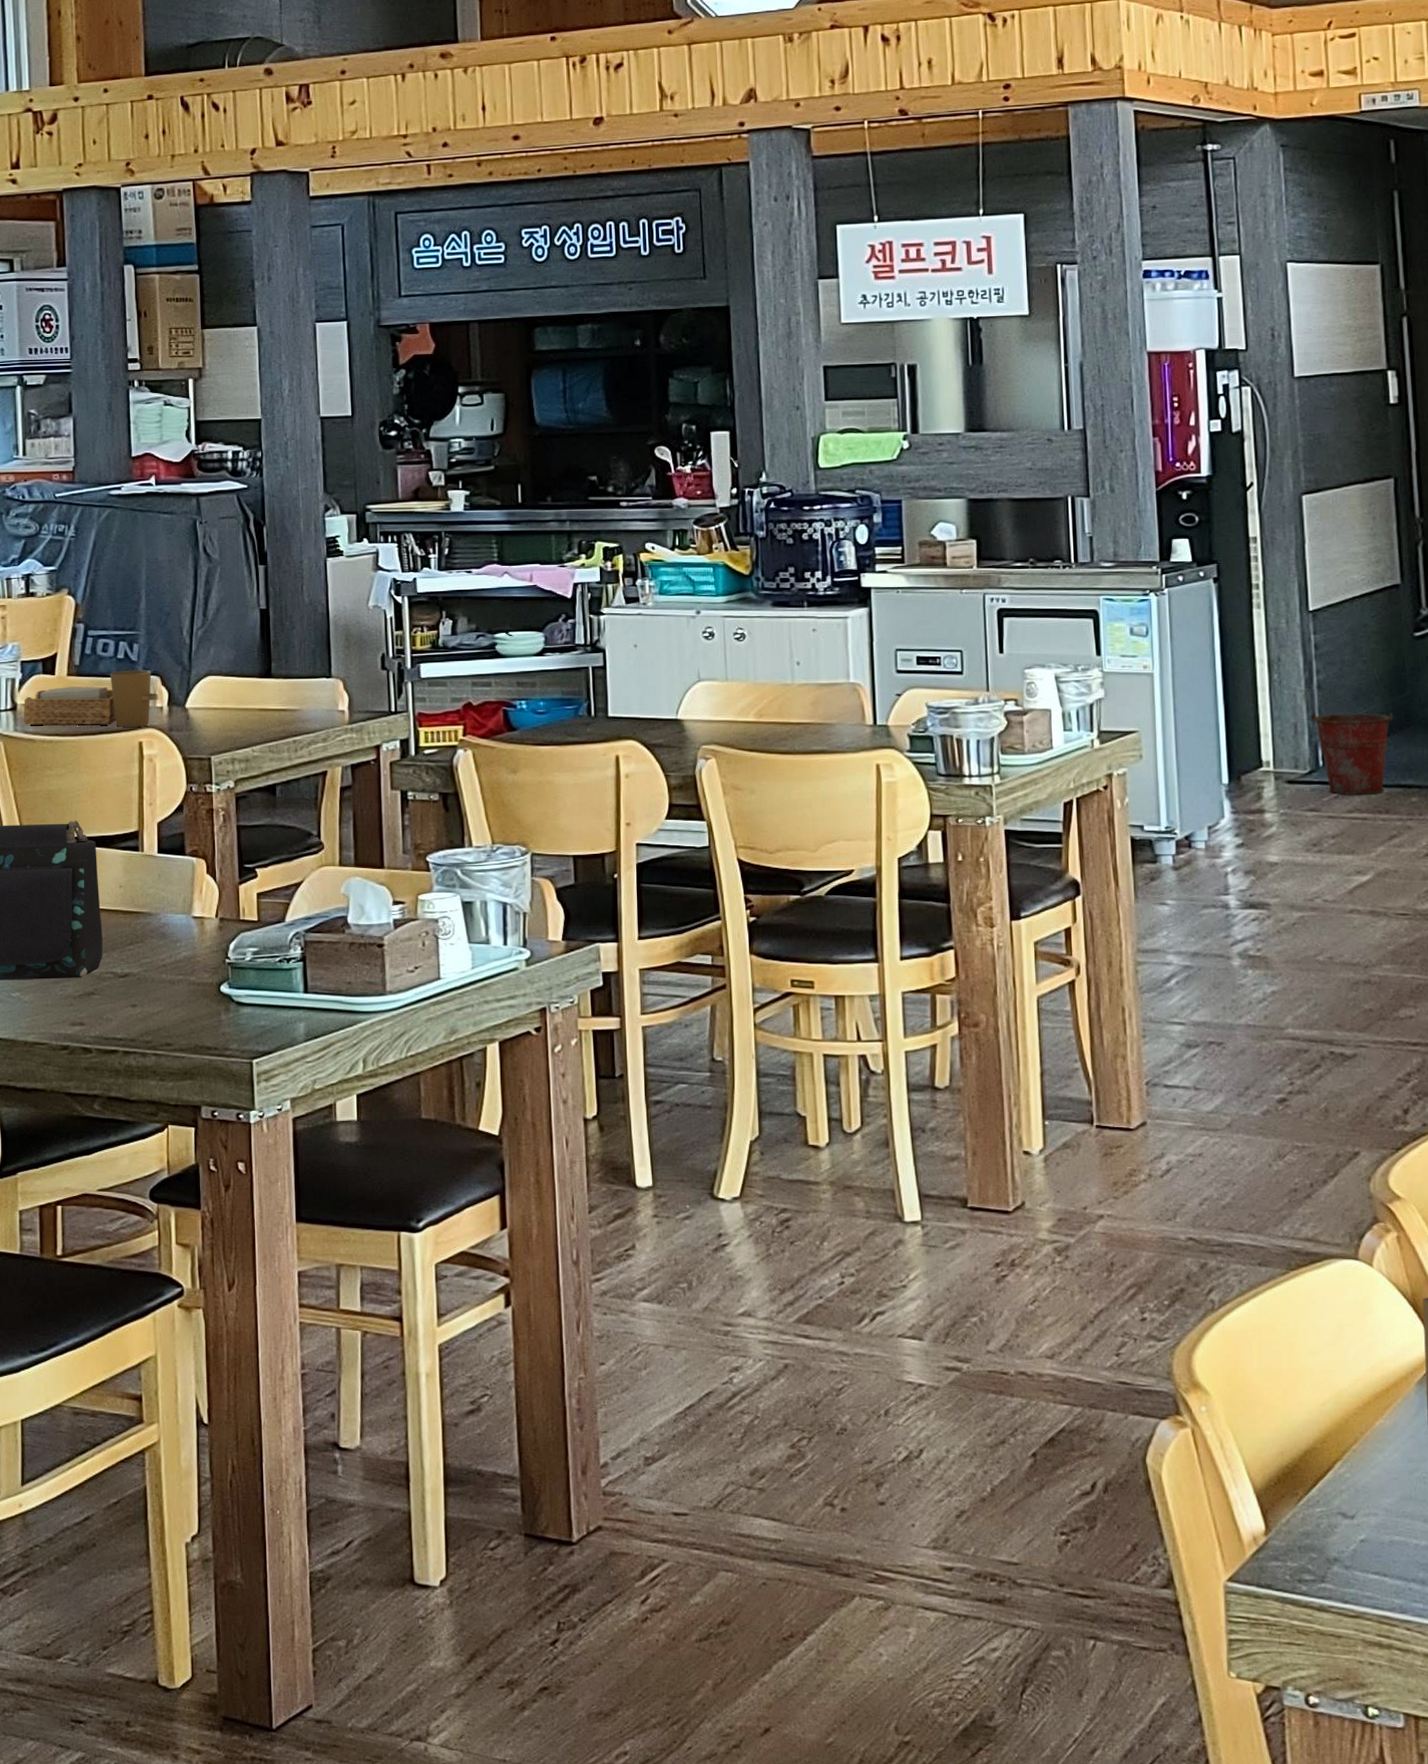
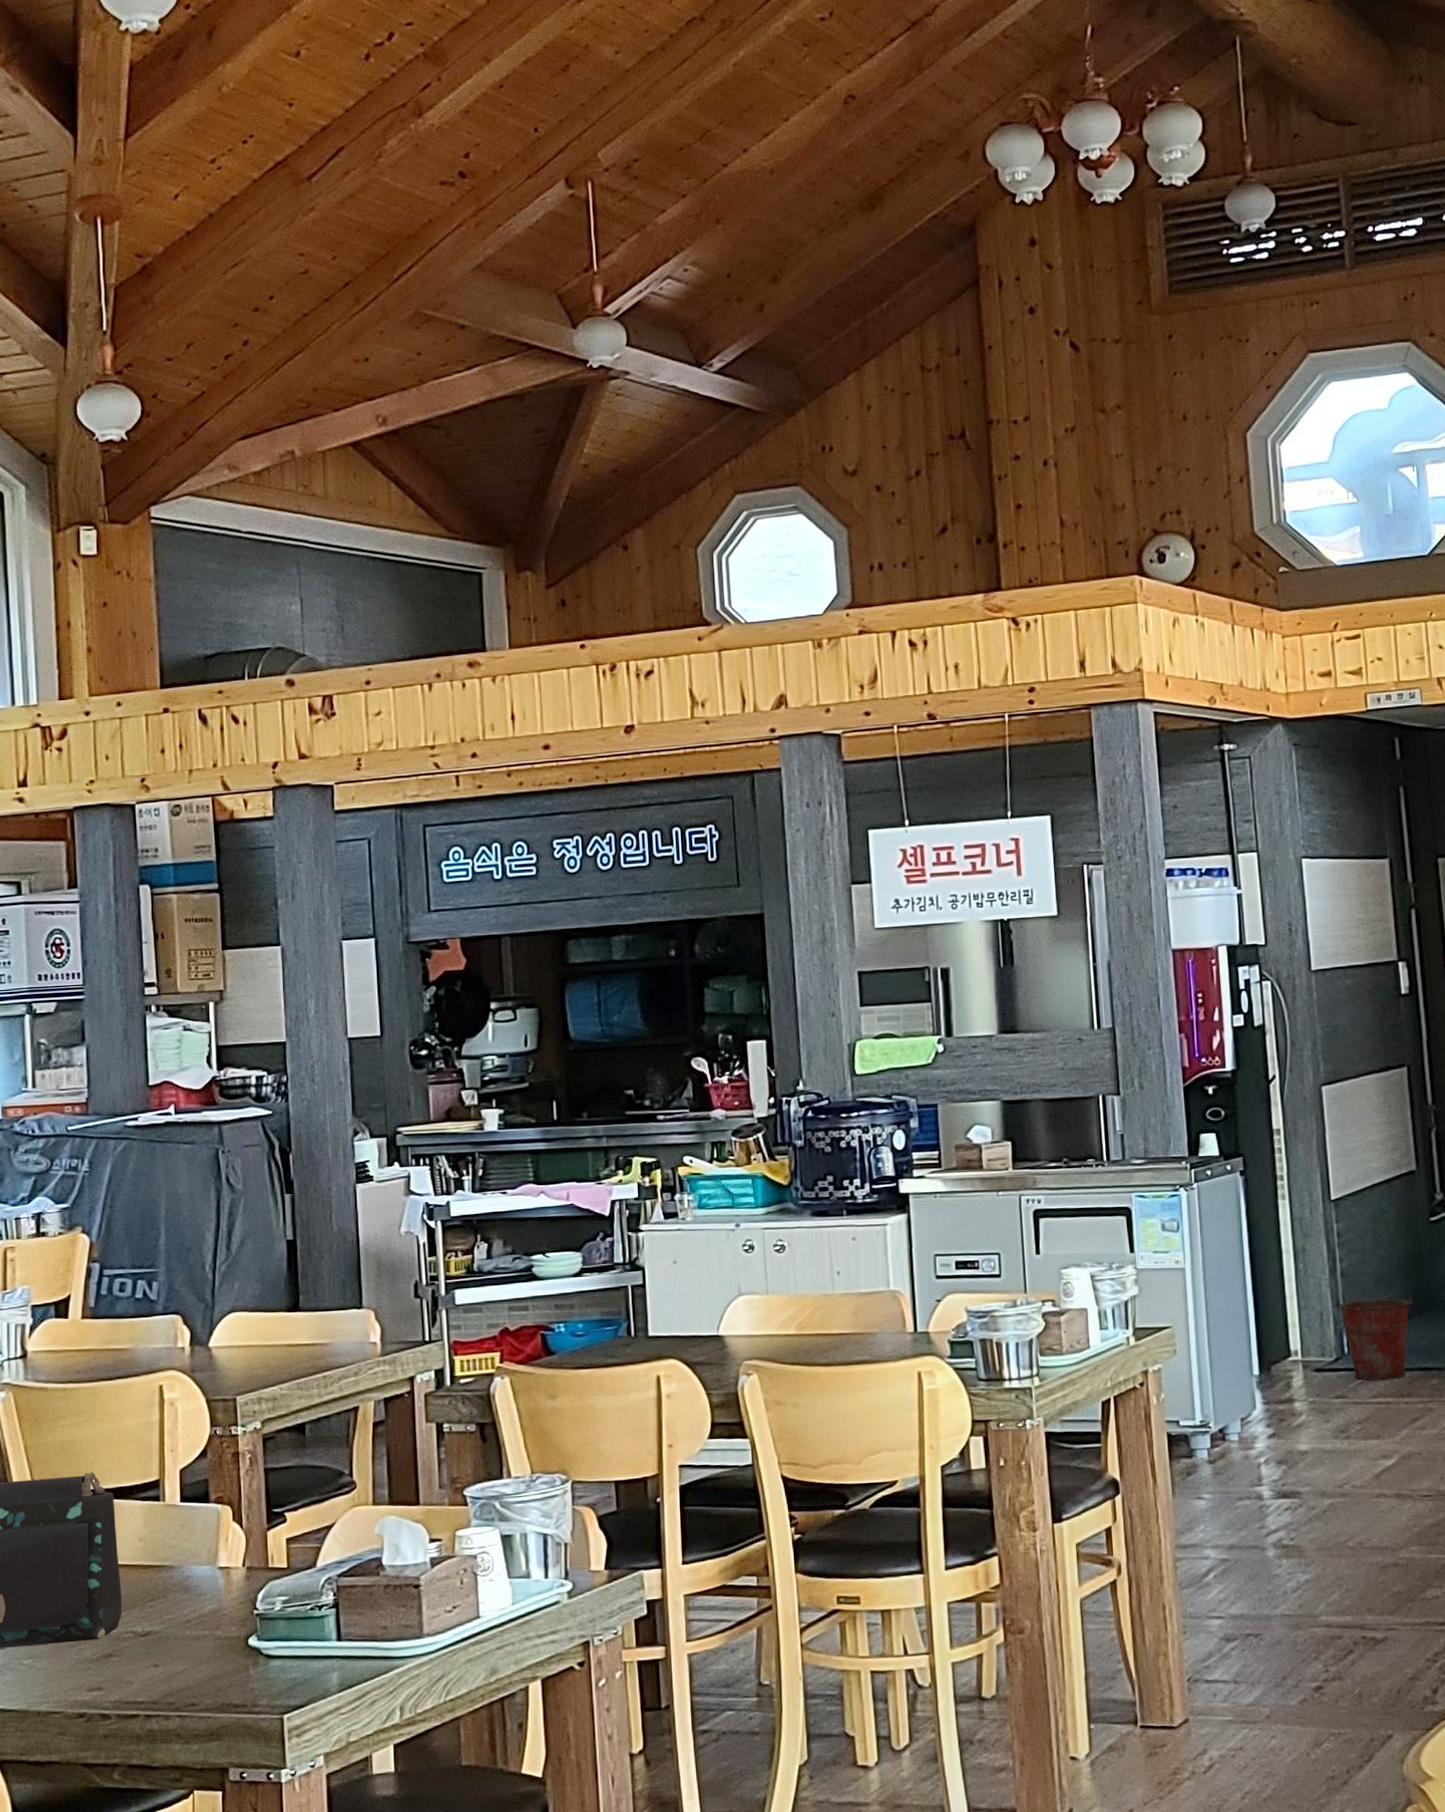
napkin holder: present [23,686,116,726] -> none [34,1328,134,1374]
cup: present [109,669,159,727] -> none [127,1308,180,1371]

